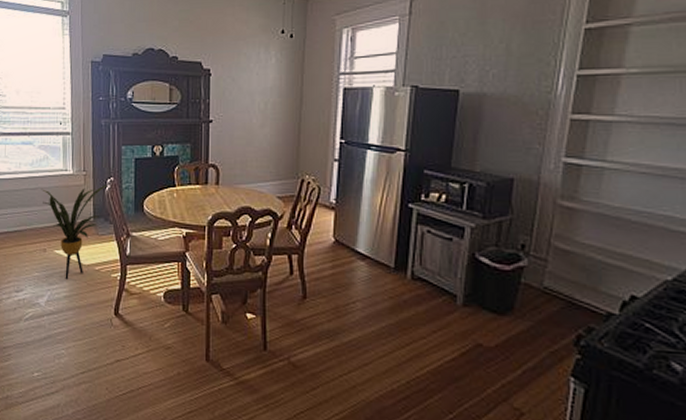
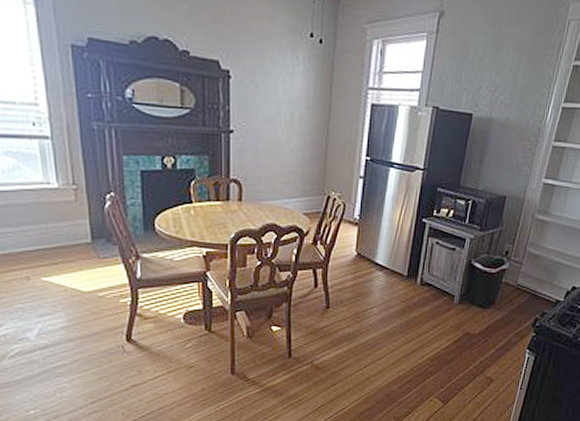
house plant: present [41,185,108,279] -> none [13,201,108,309]

